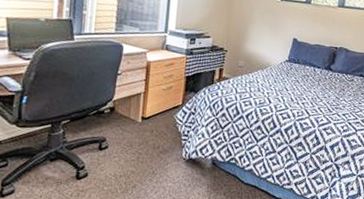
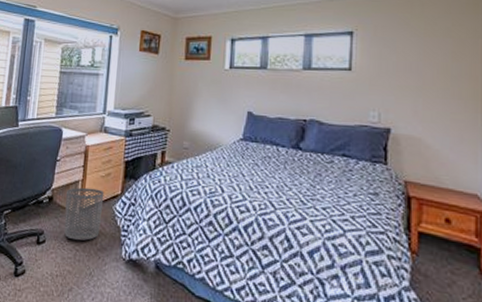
waste bin: none [127,99,166,146] -> present [64,187,105,241]

